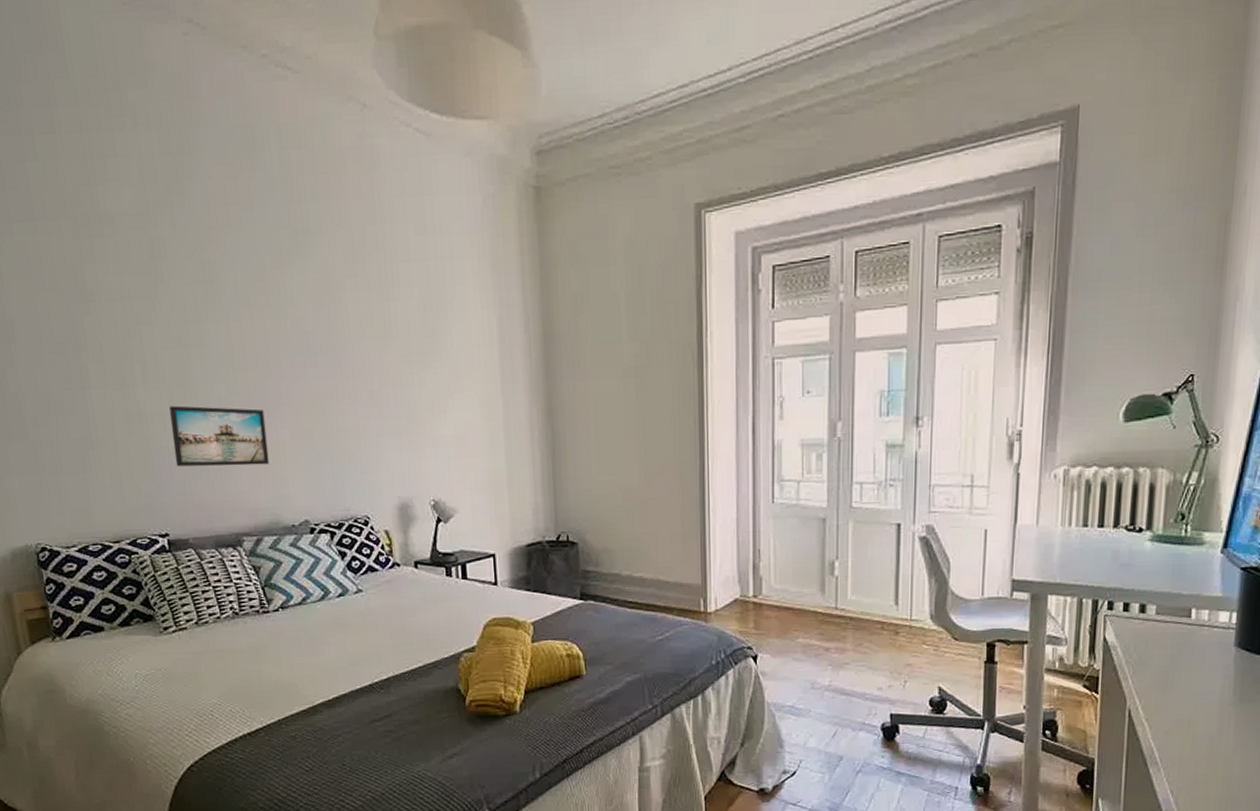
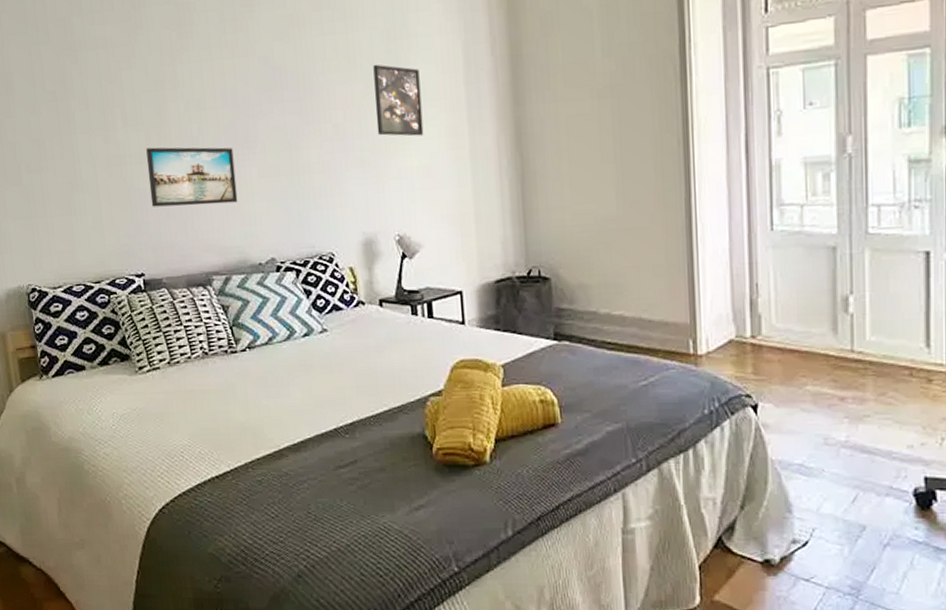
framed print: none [409,334,459,406] -> present [373,64,424,137]

